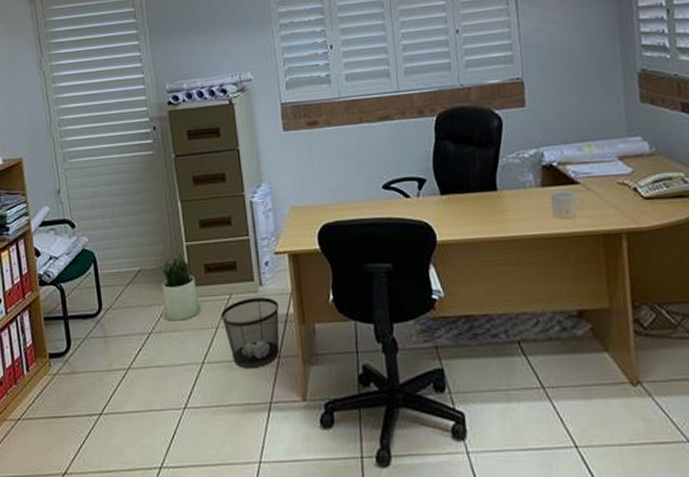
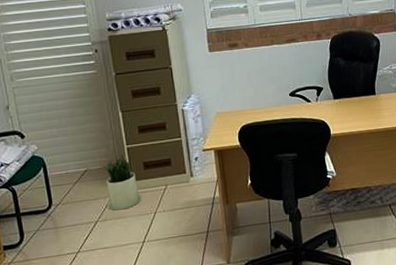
waste bin: present [221,297,280,368] -> none [158,185,208,243]

